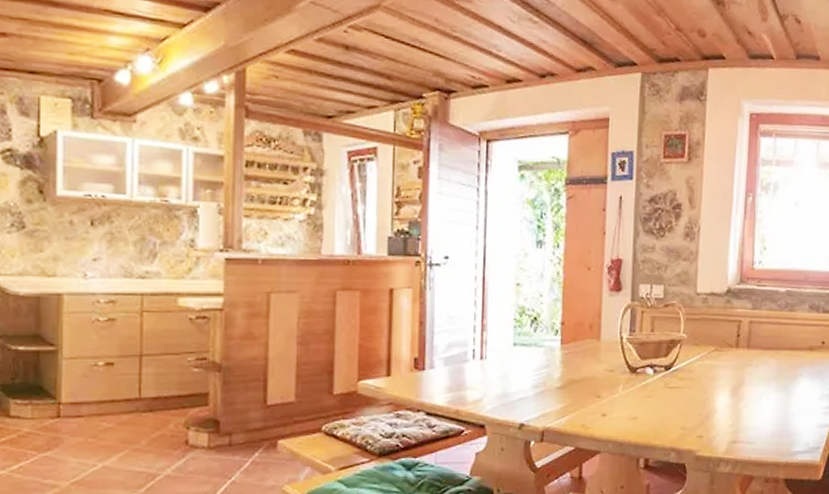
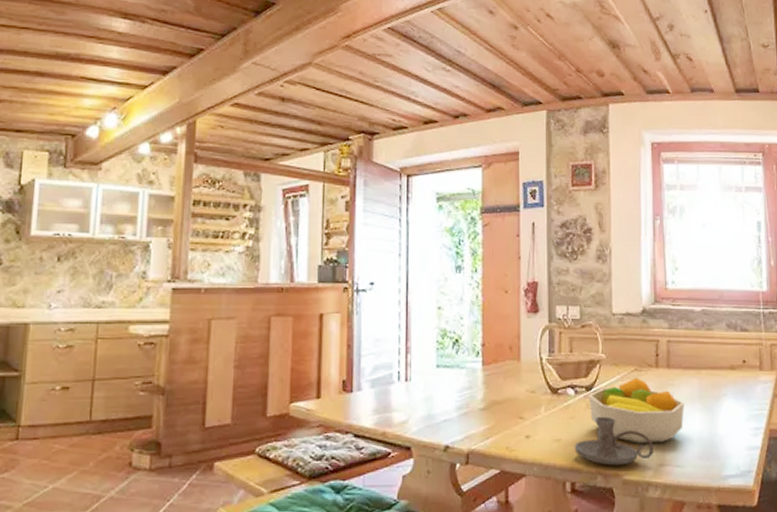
candle holder: none [650,395,728,443] -> present [574,416,653,466]
fruit bowl: none [667,357,761,422] -> present [589,377,684,444]

